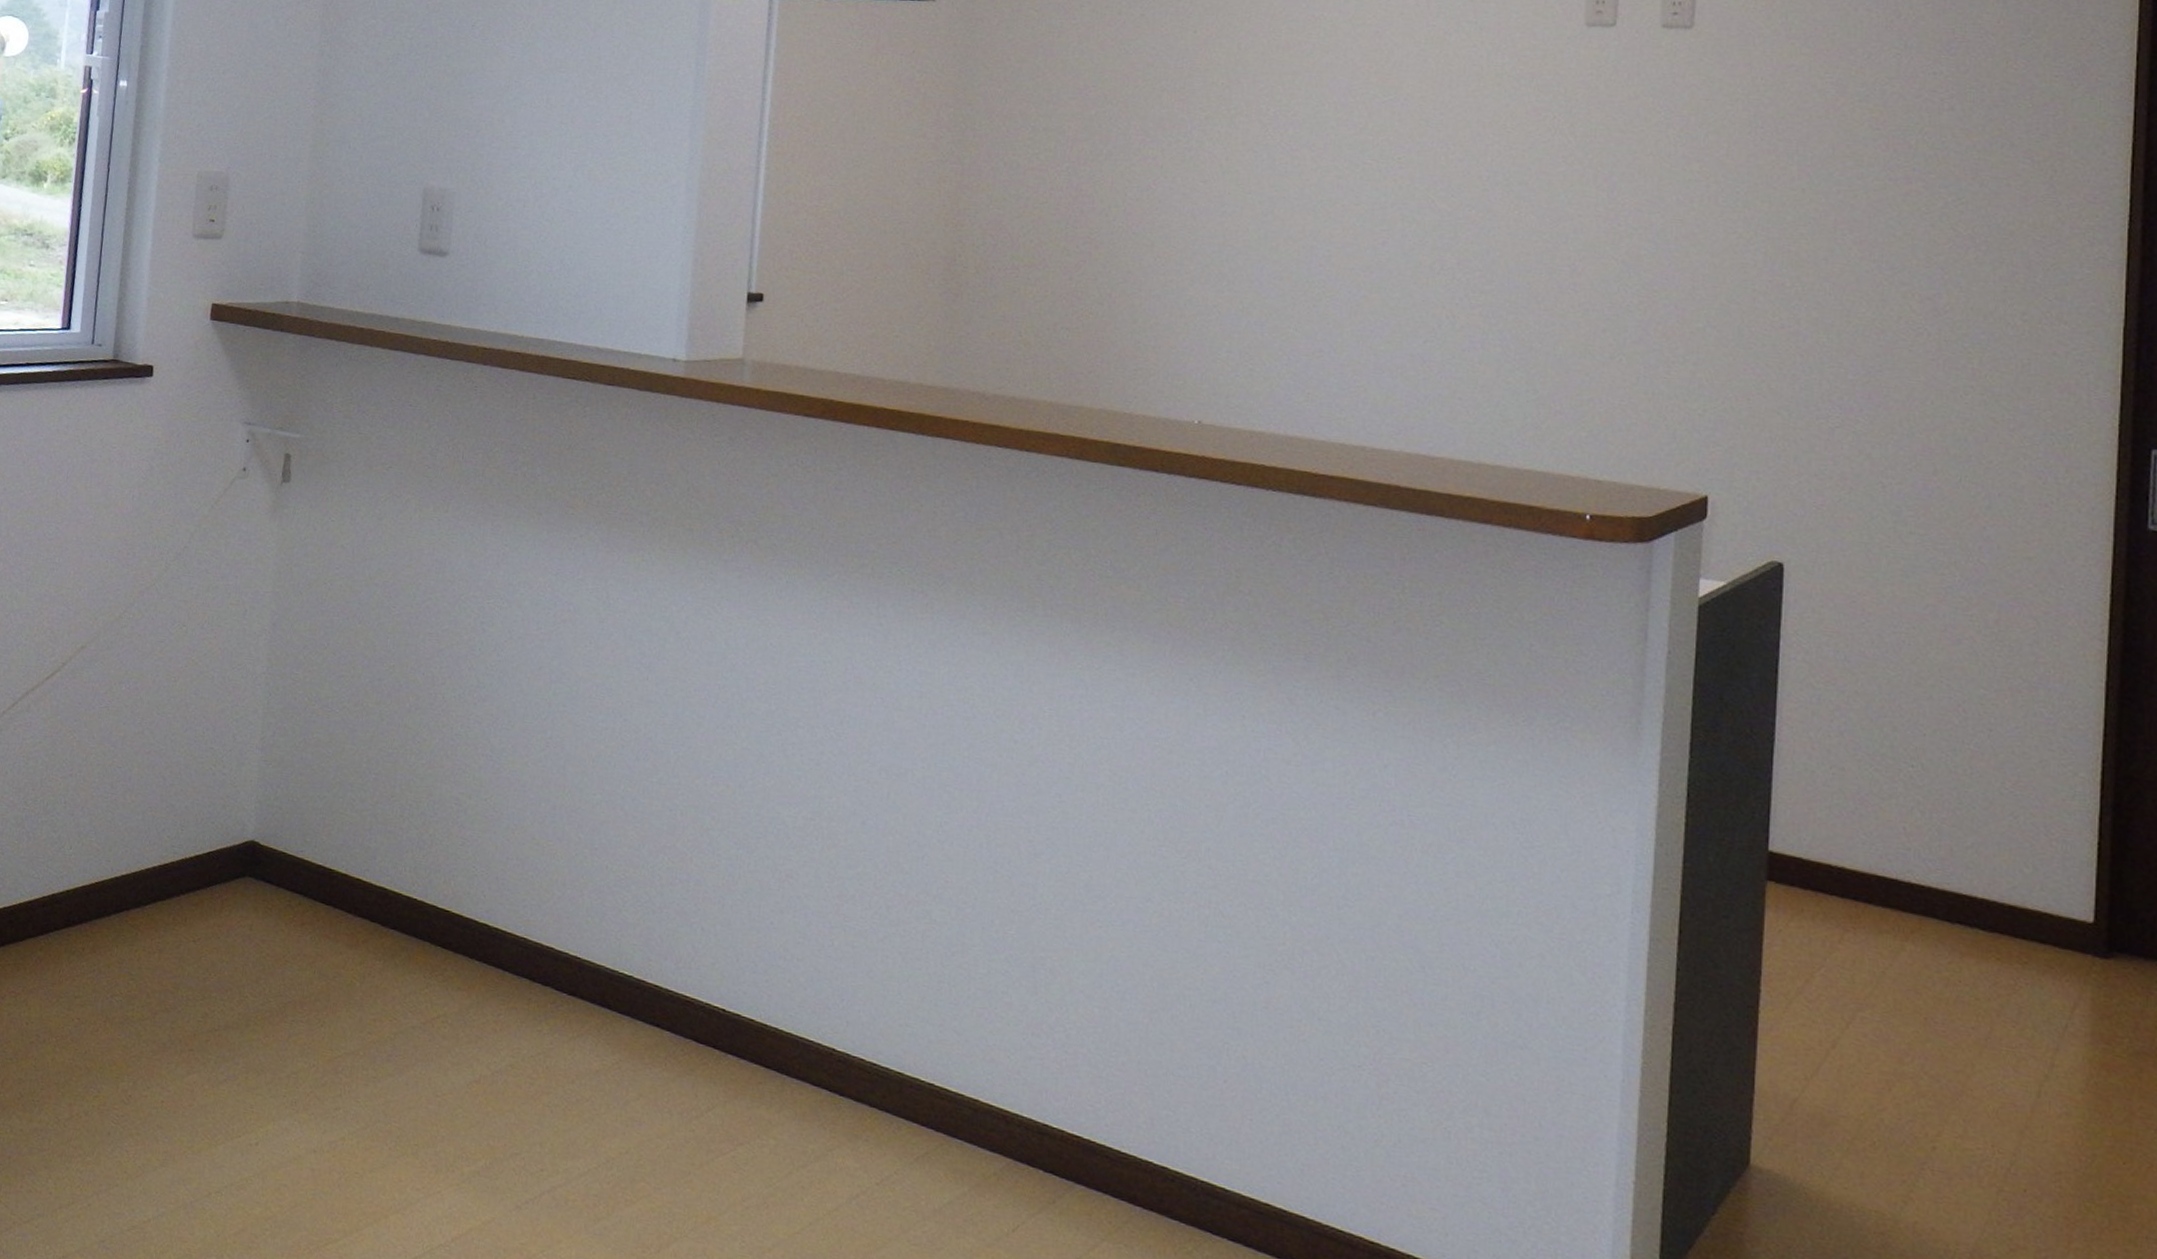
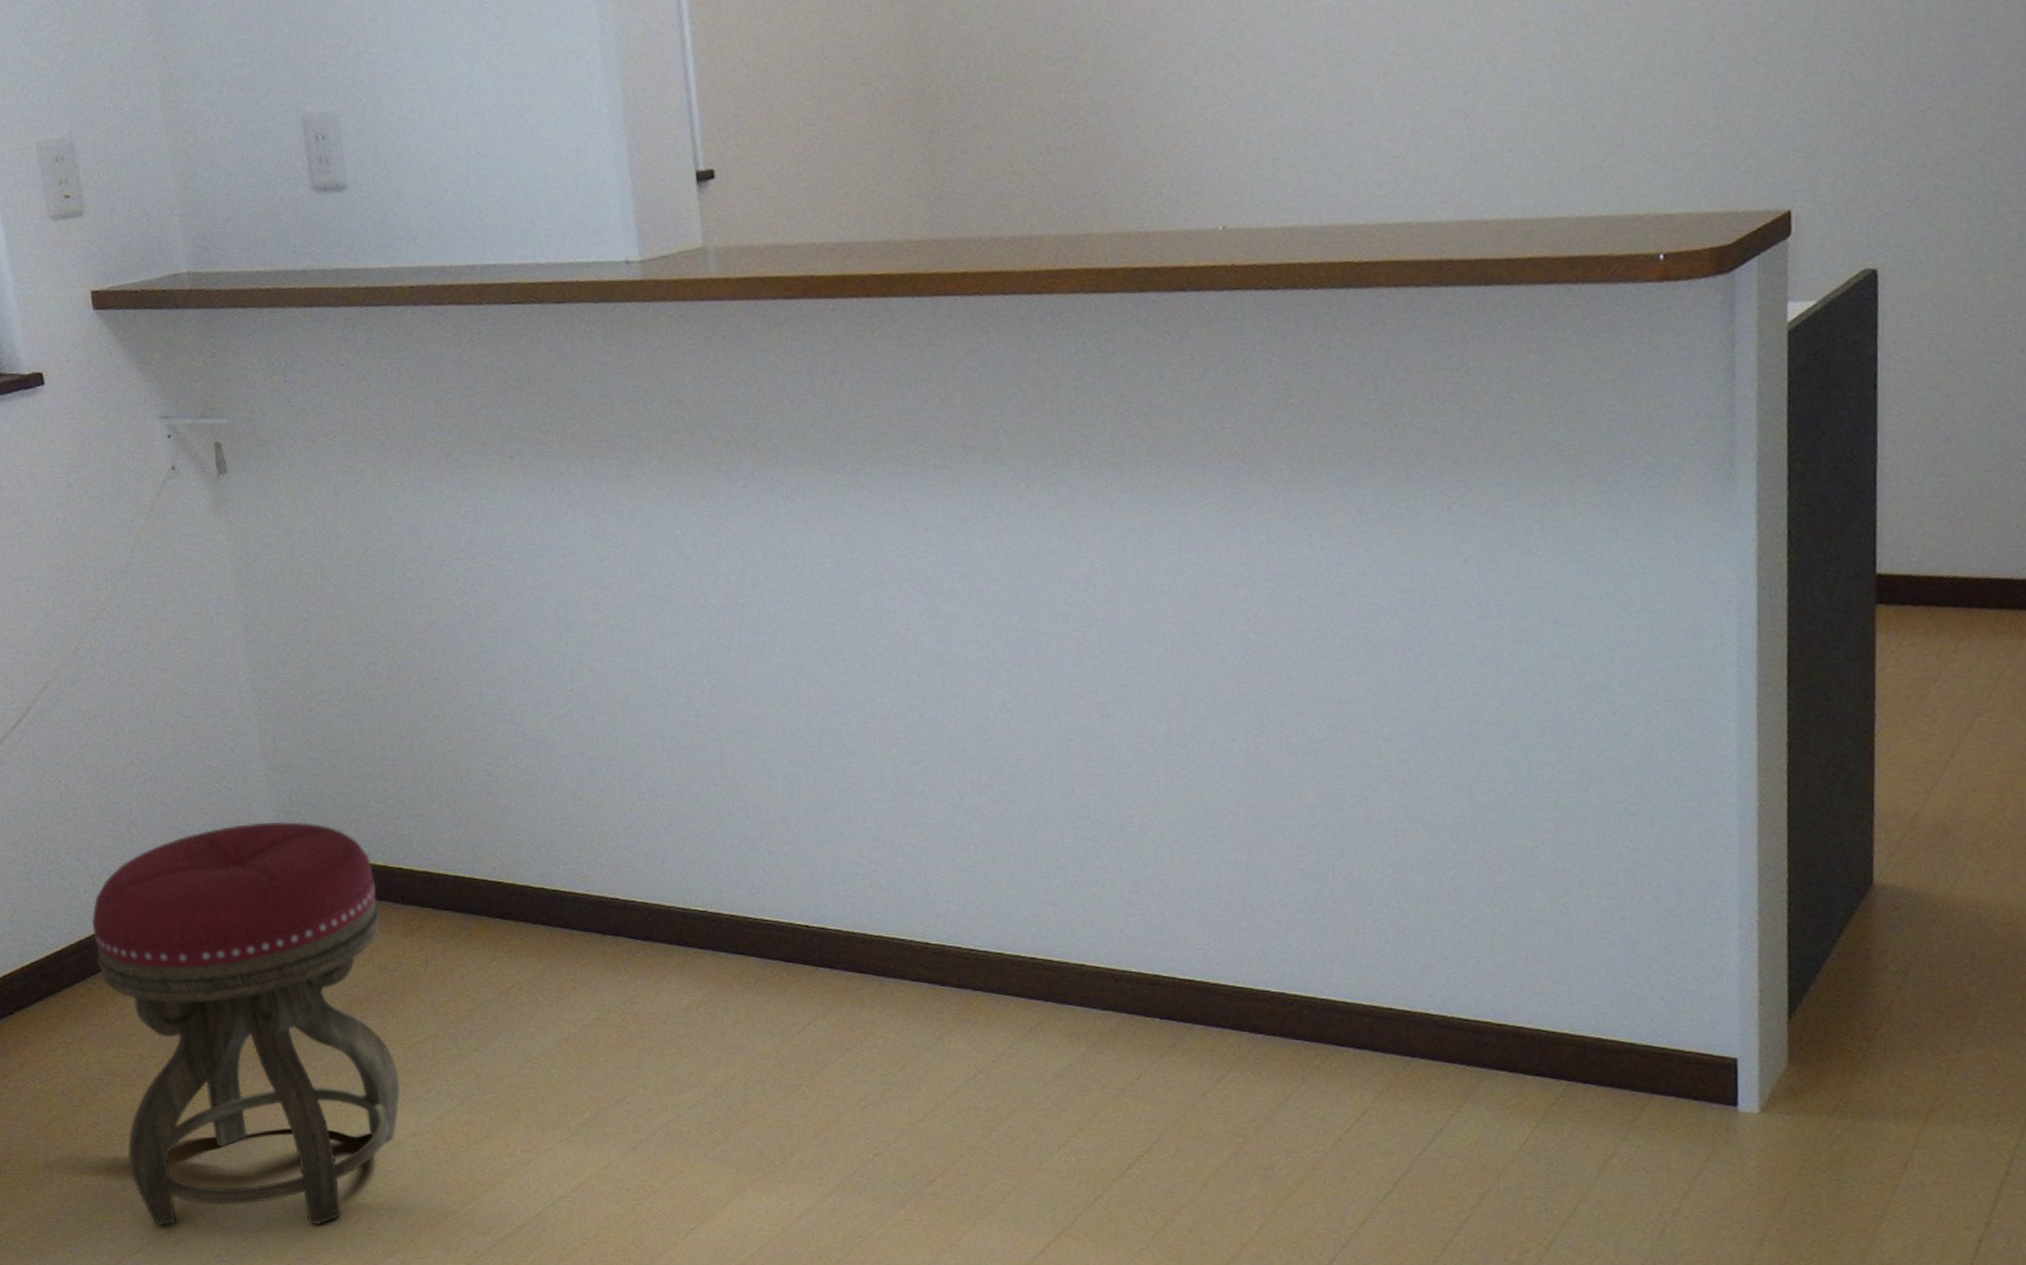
stool: none [40,808,335,1229] -> present [92,821,401,1226]

